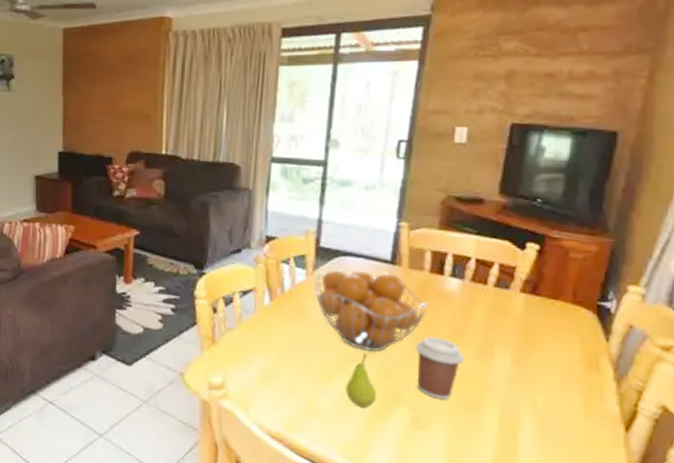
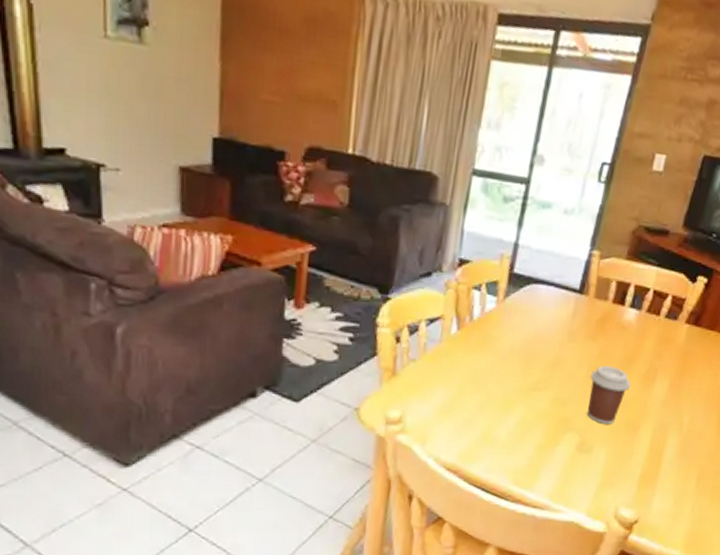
fruit basket: present [313,270,429,352] -> none [503,298,608,381]
fruit: present [346,353,377,409] -> none [522,383,551,436]

